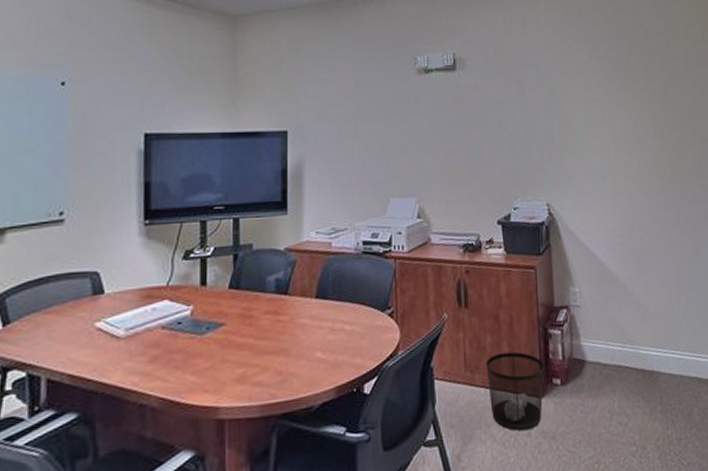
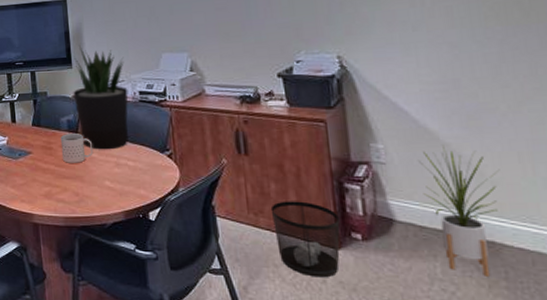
mug: none [264,295,305,334] -> present [60,133,94,163]
planter: none [286,187,351,313] -> present [73,45,129,149]
house plant: none [604,286,658,404] -> present [419,146,500,276]

